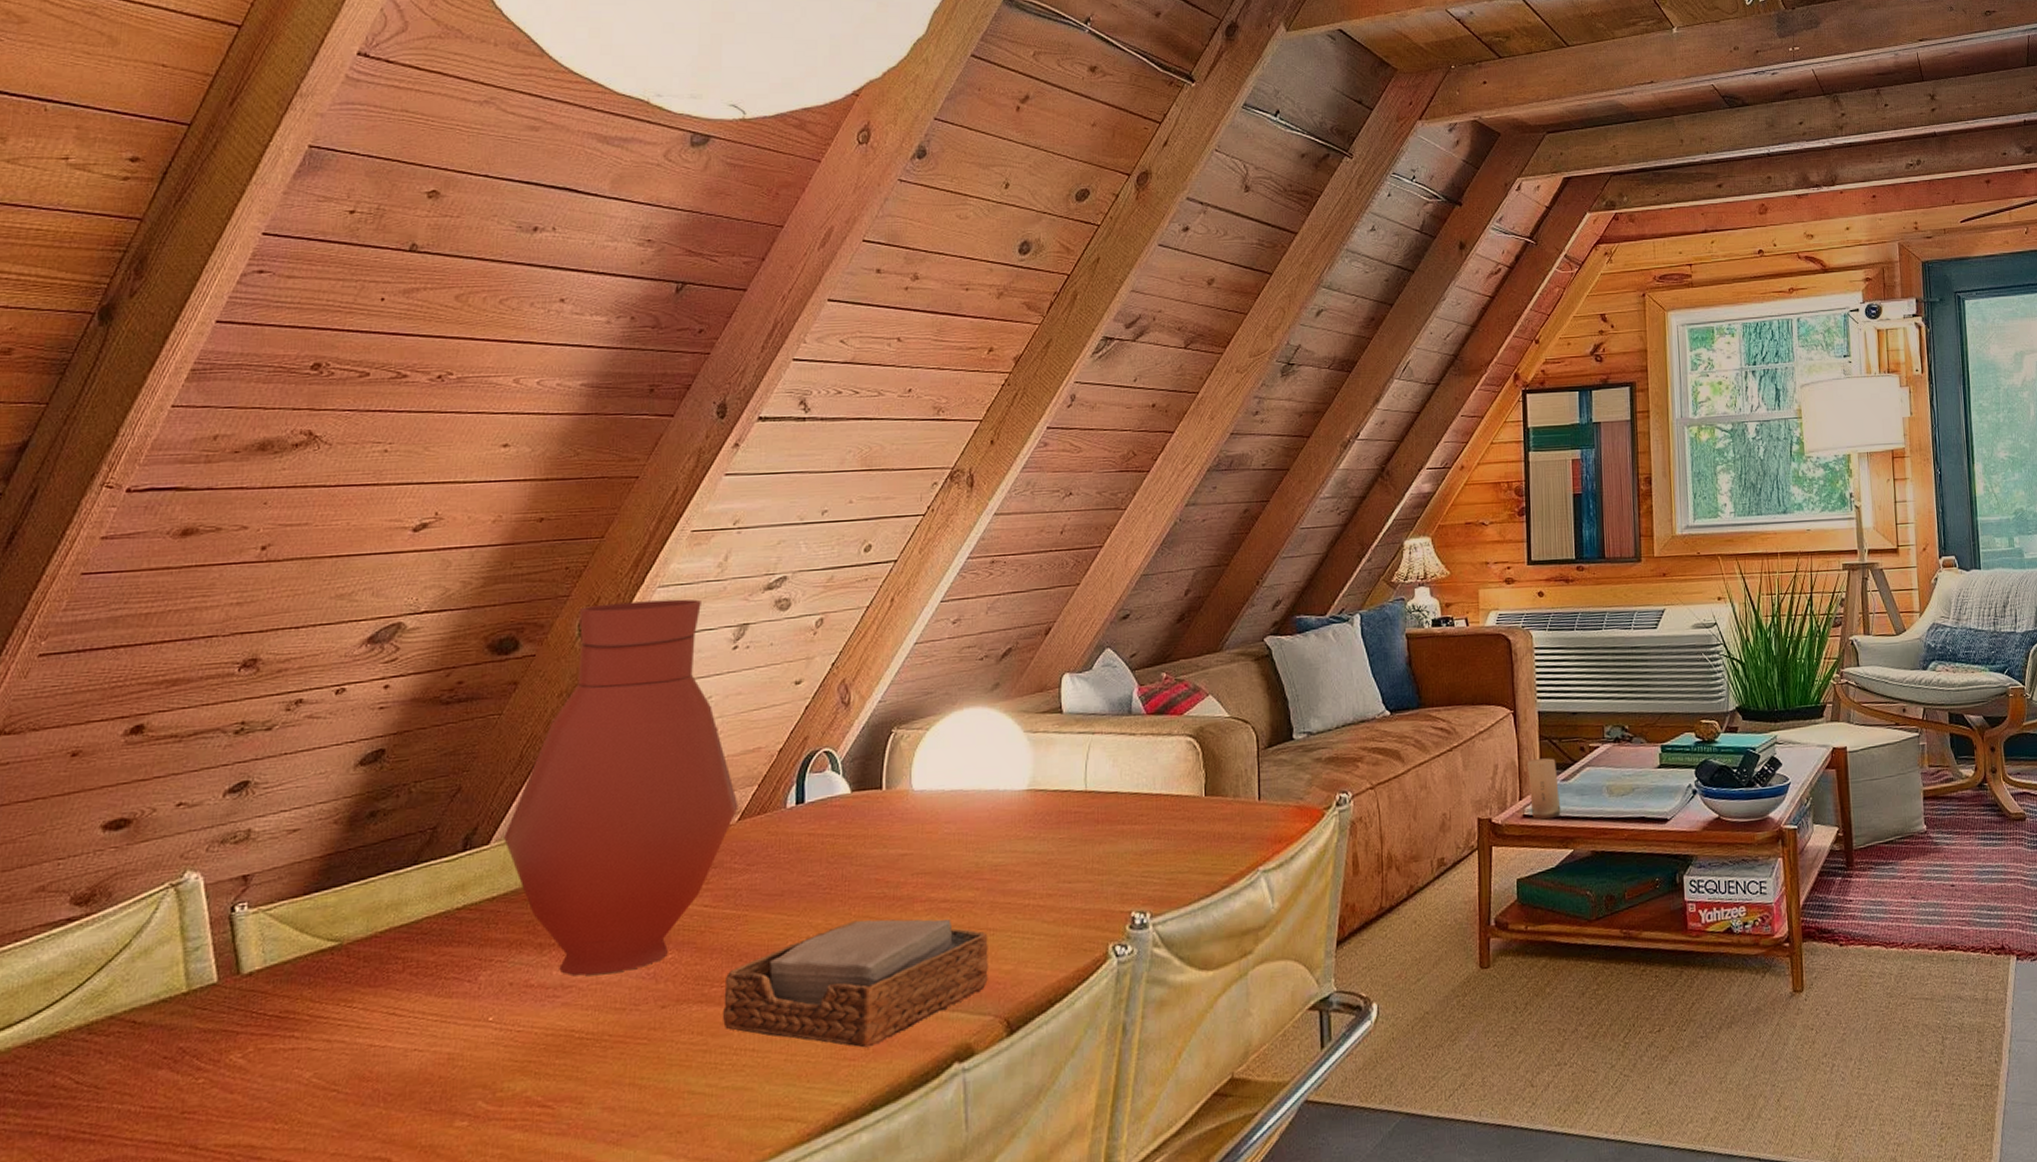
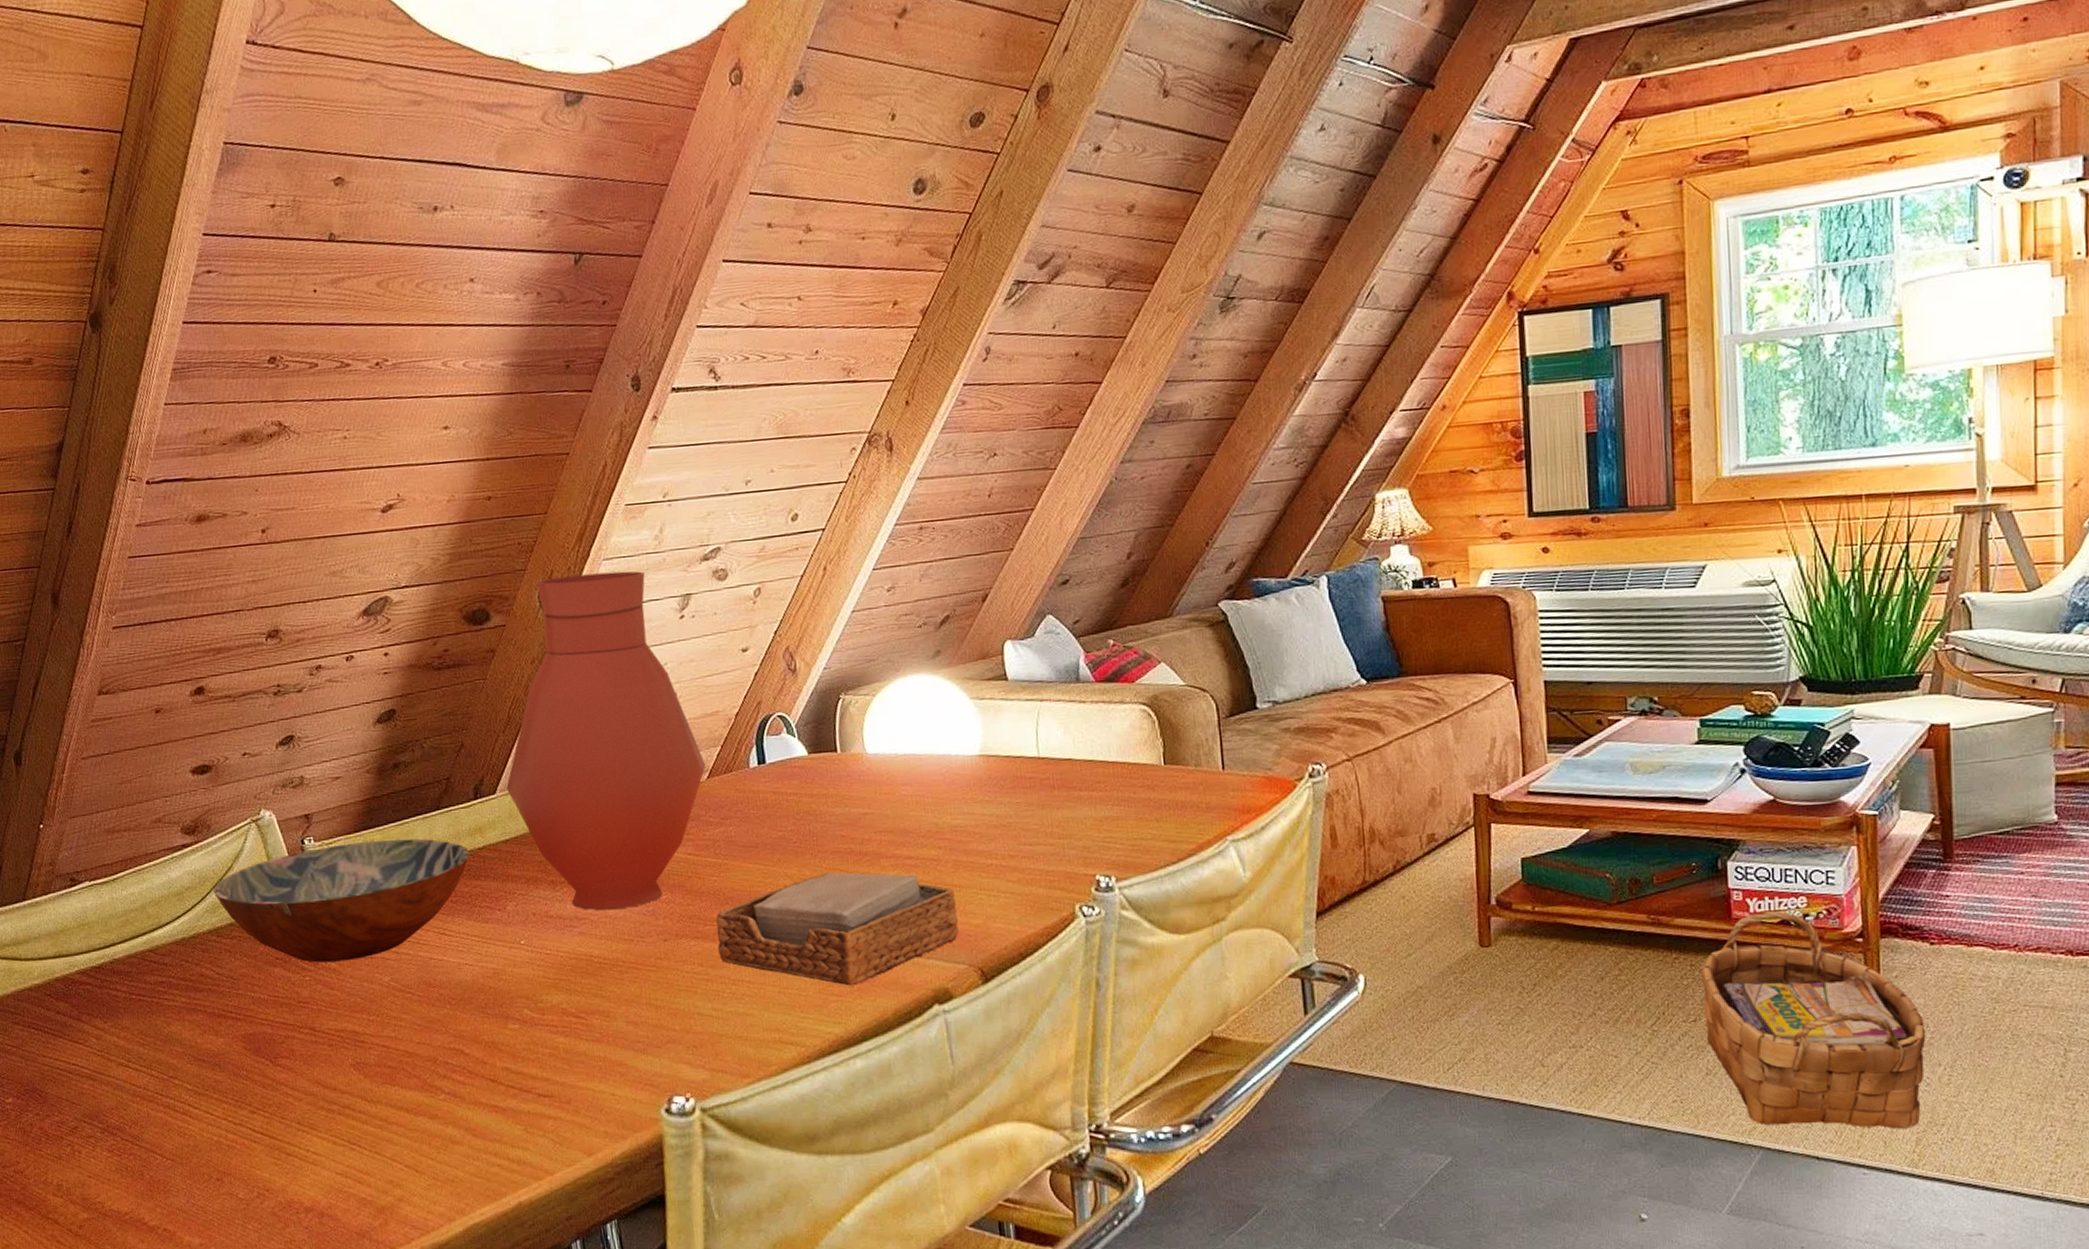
bowl: none [97,899,446,1060] -> present [213,838,470,963]
candle: present [1527,758,1561,820] -> none [1532,731,1574,797]
woven basket: none [1663,920,1840,1130] -> present [1700,910,1926,1129]

